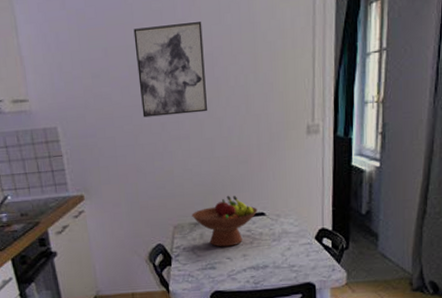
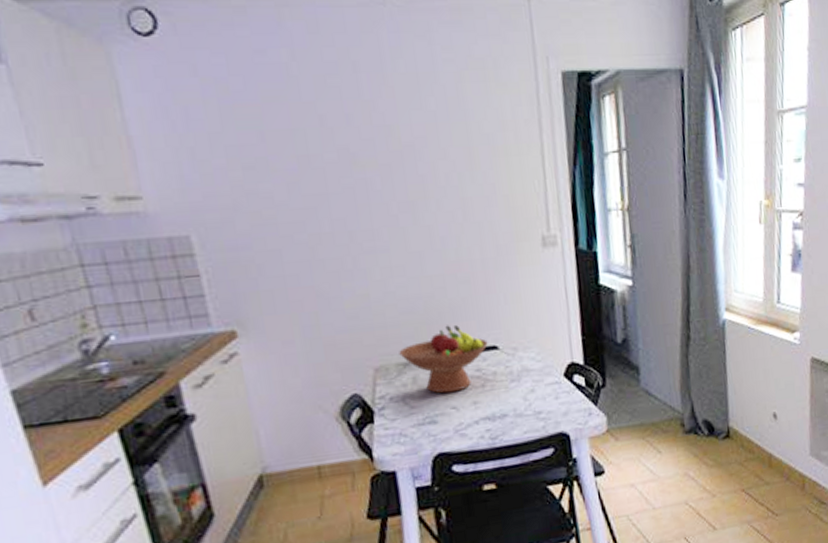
wall art: present [133,22,207,118] -> none [301,105,412,224]

